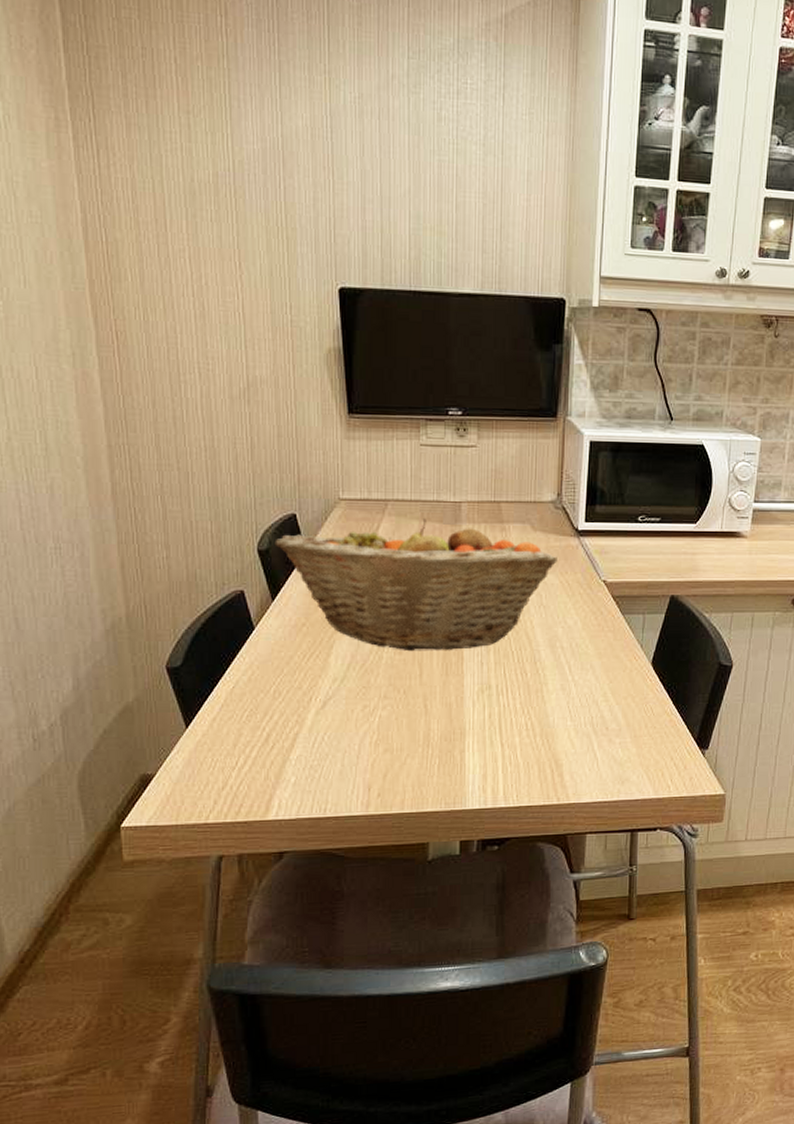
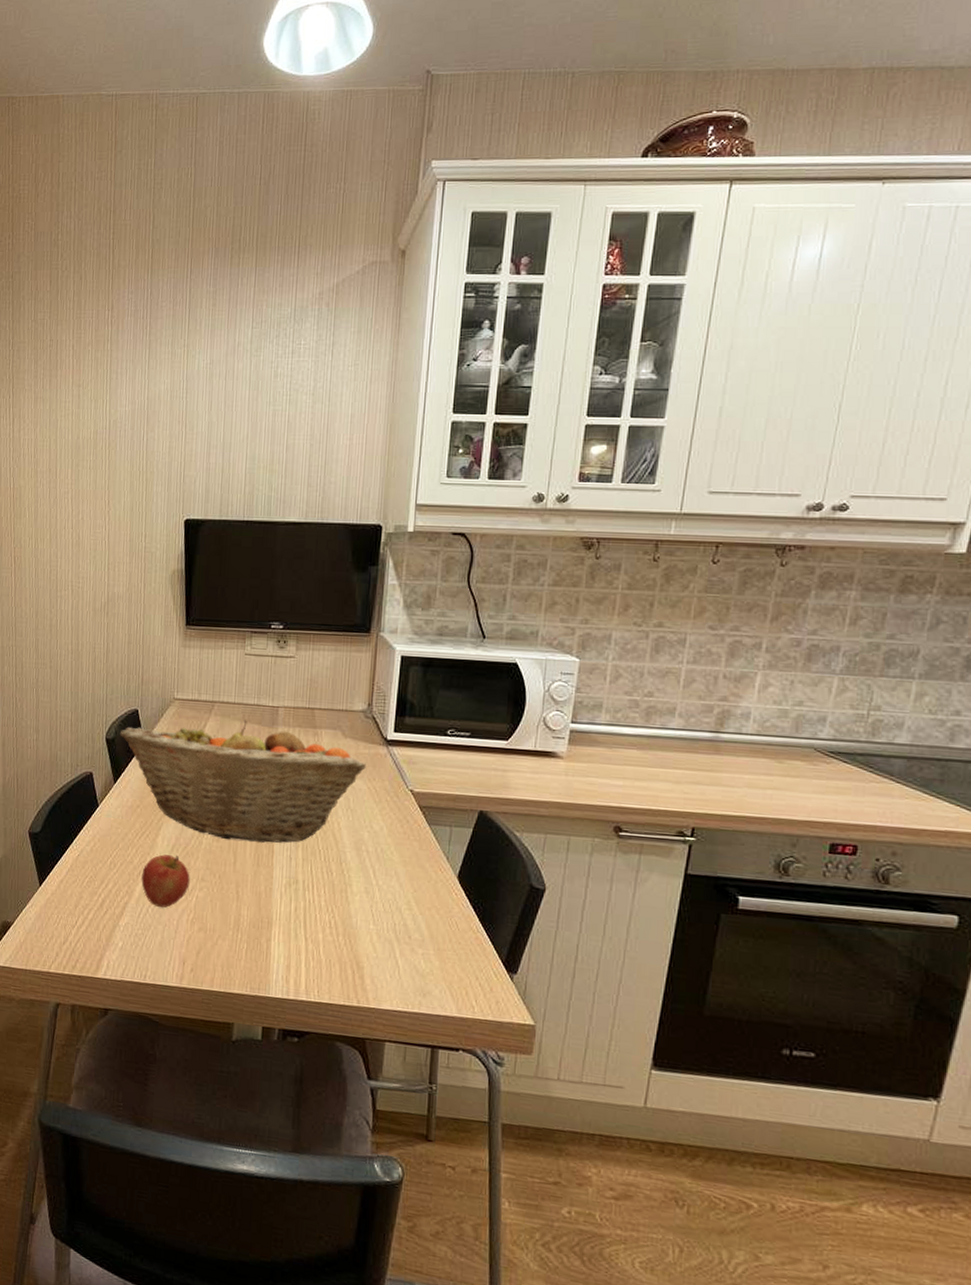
apple: none [313,674,371,733] -> present [141,854,190,908]

